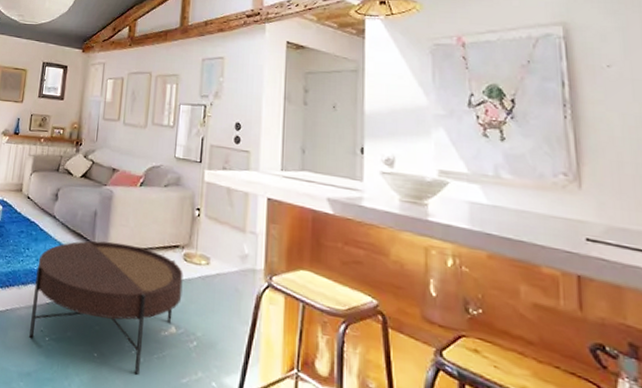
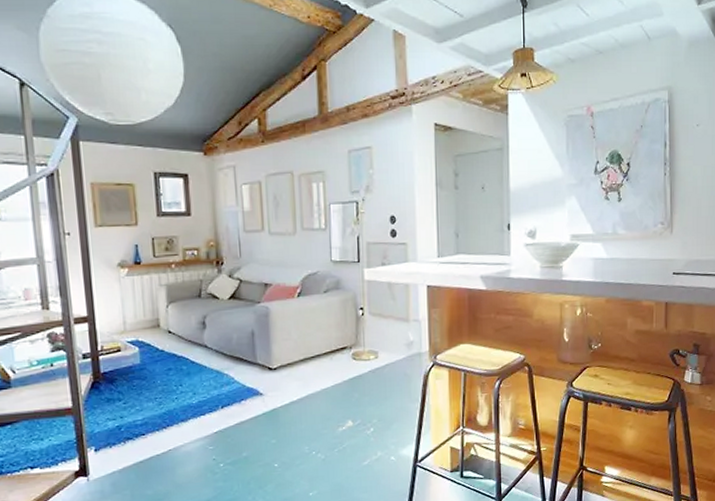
coffee table: present [29,240,183,375] -> none [196,356,355,471]

